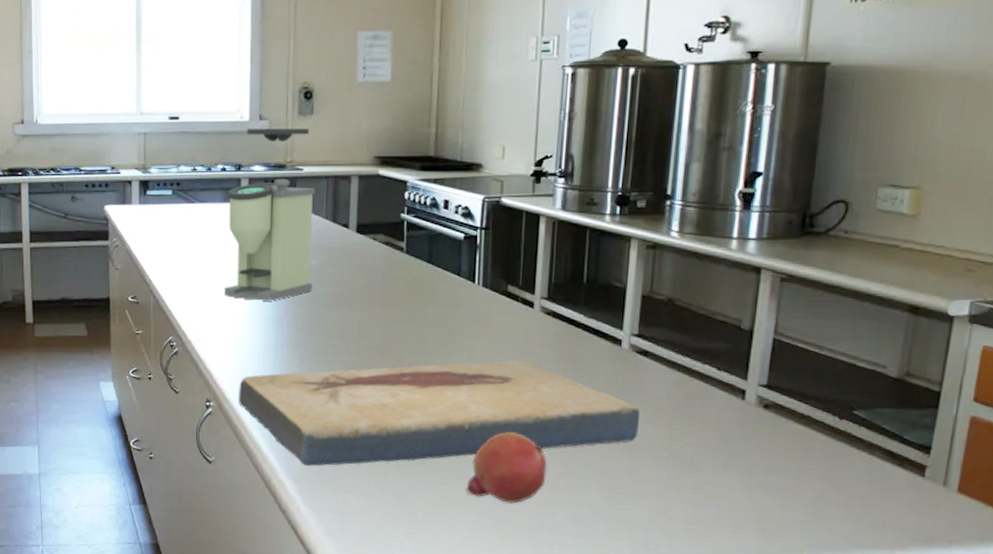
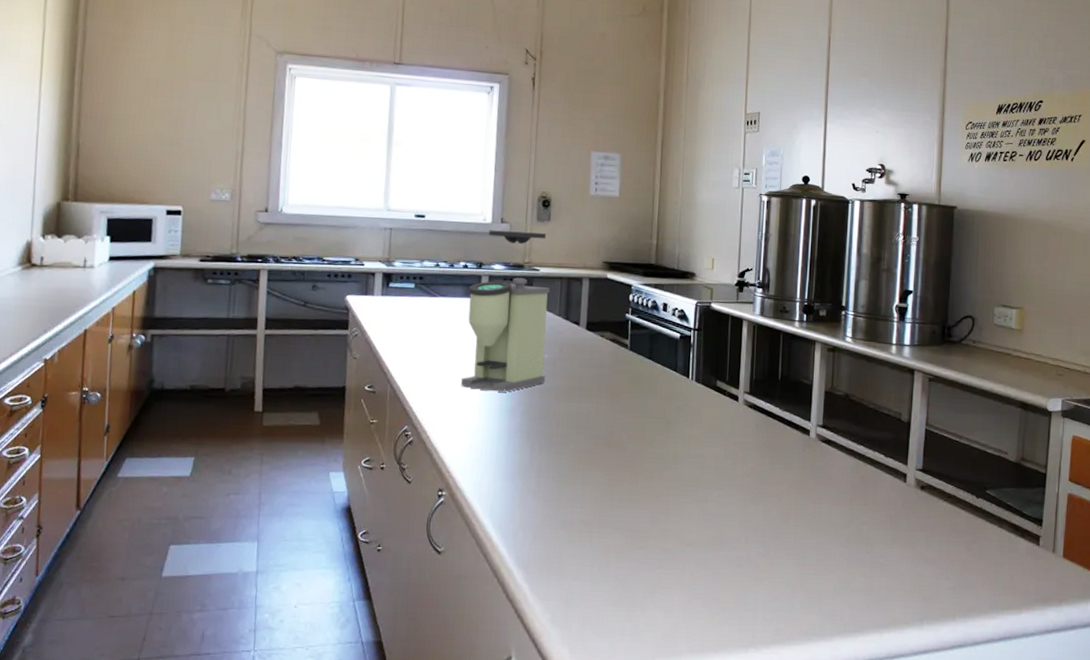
fish fossil: present [239,360,640,466] -> none [471,448,825,553]
fruit: present [465,432,547,504] -> none [680,515,751,583]

